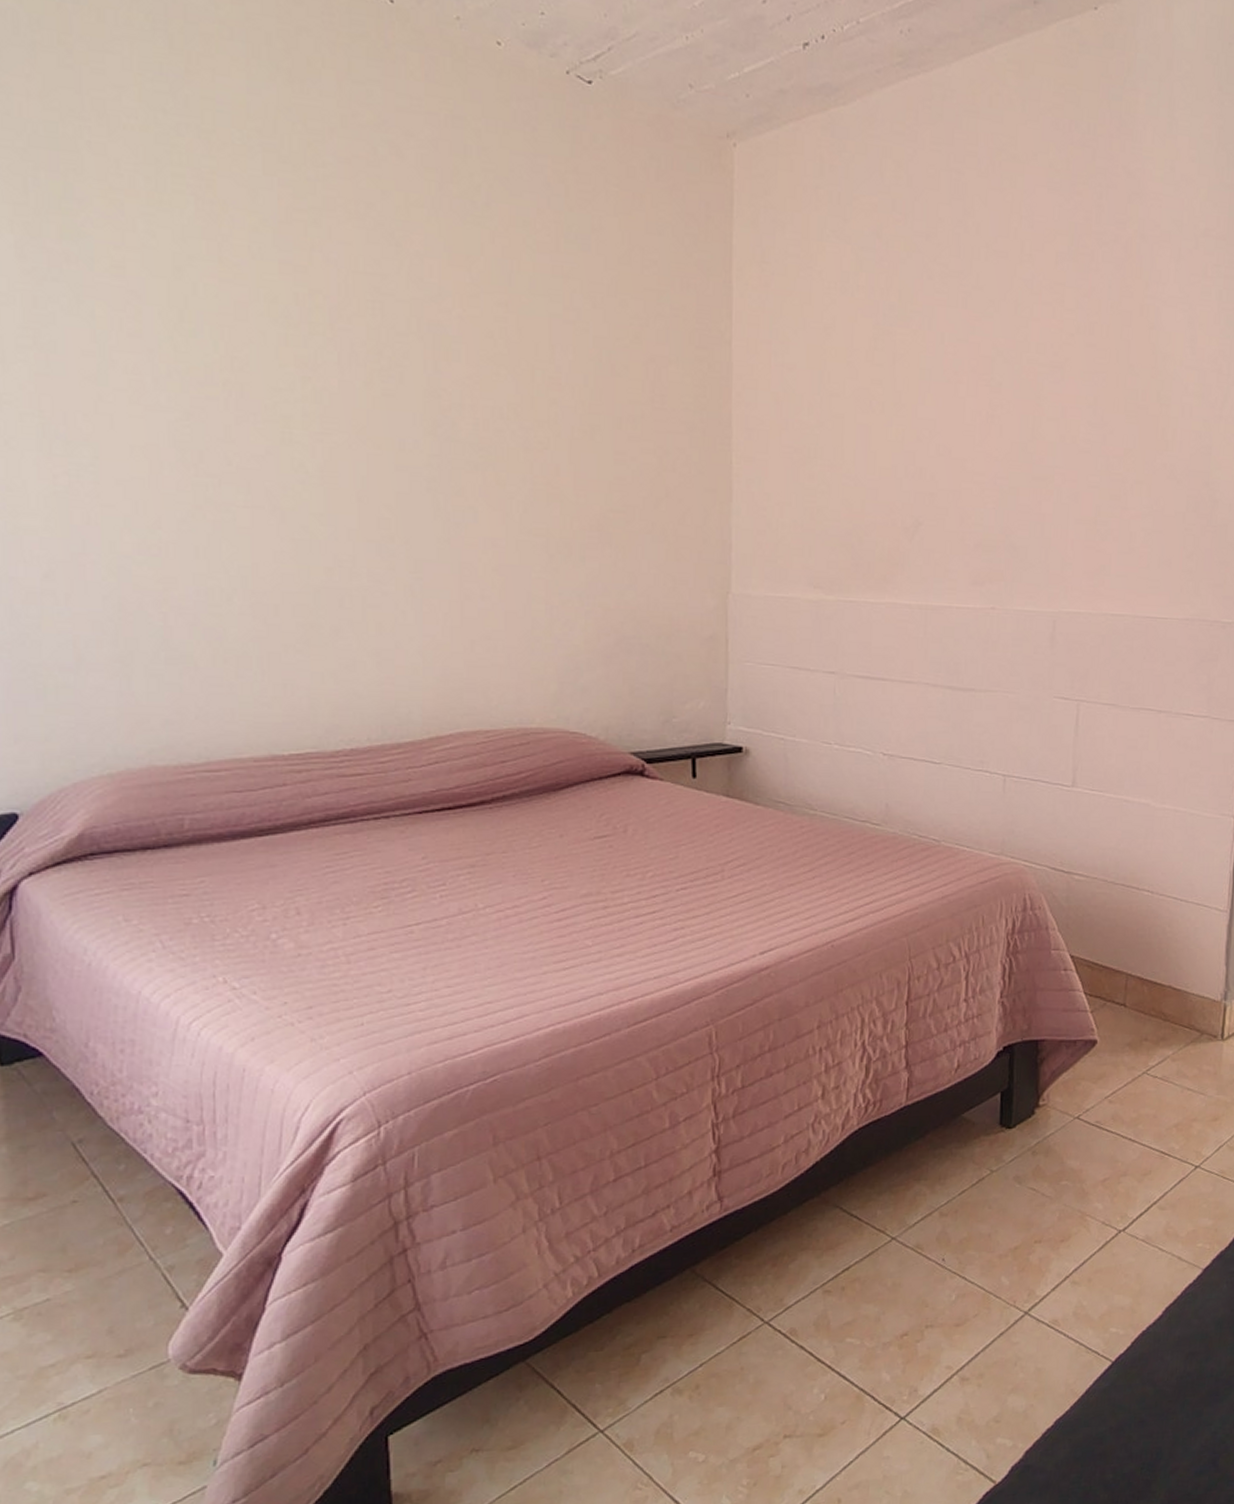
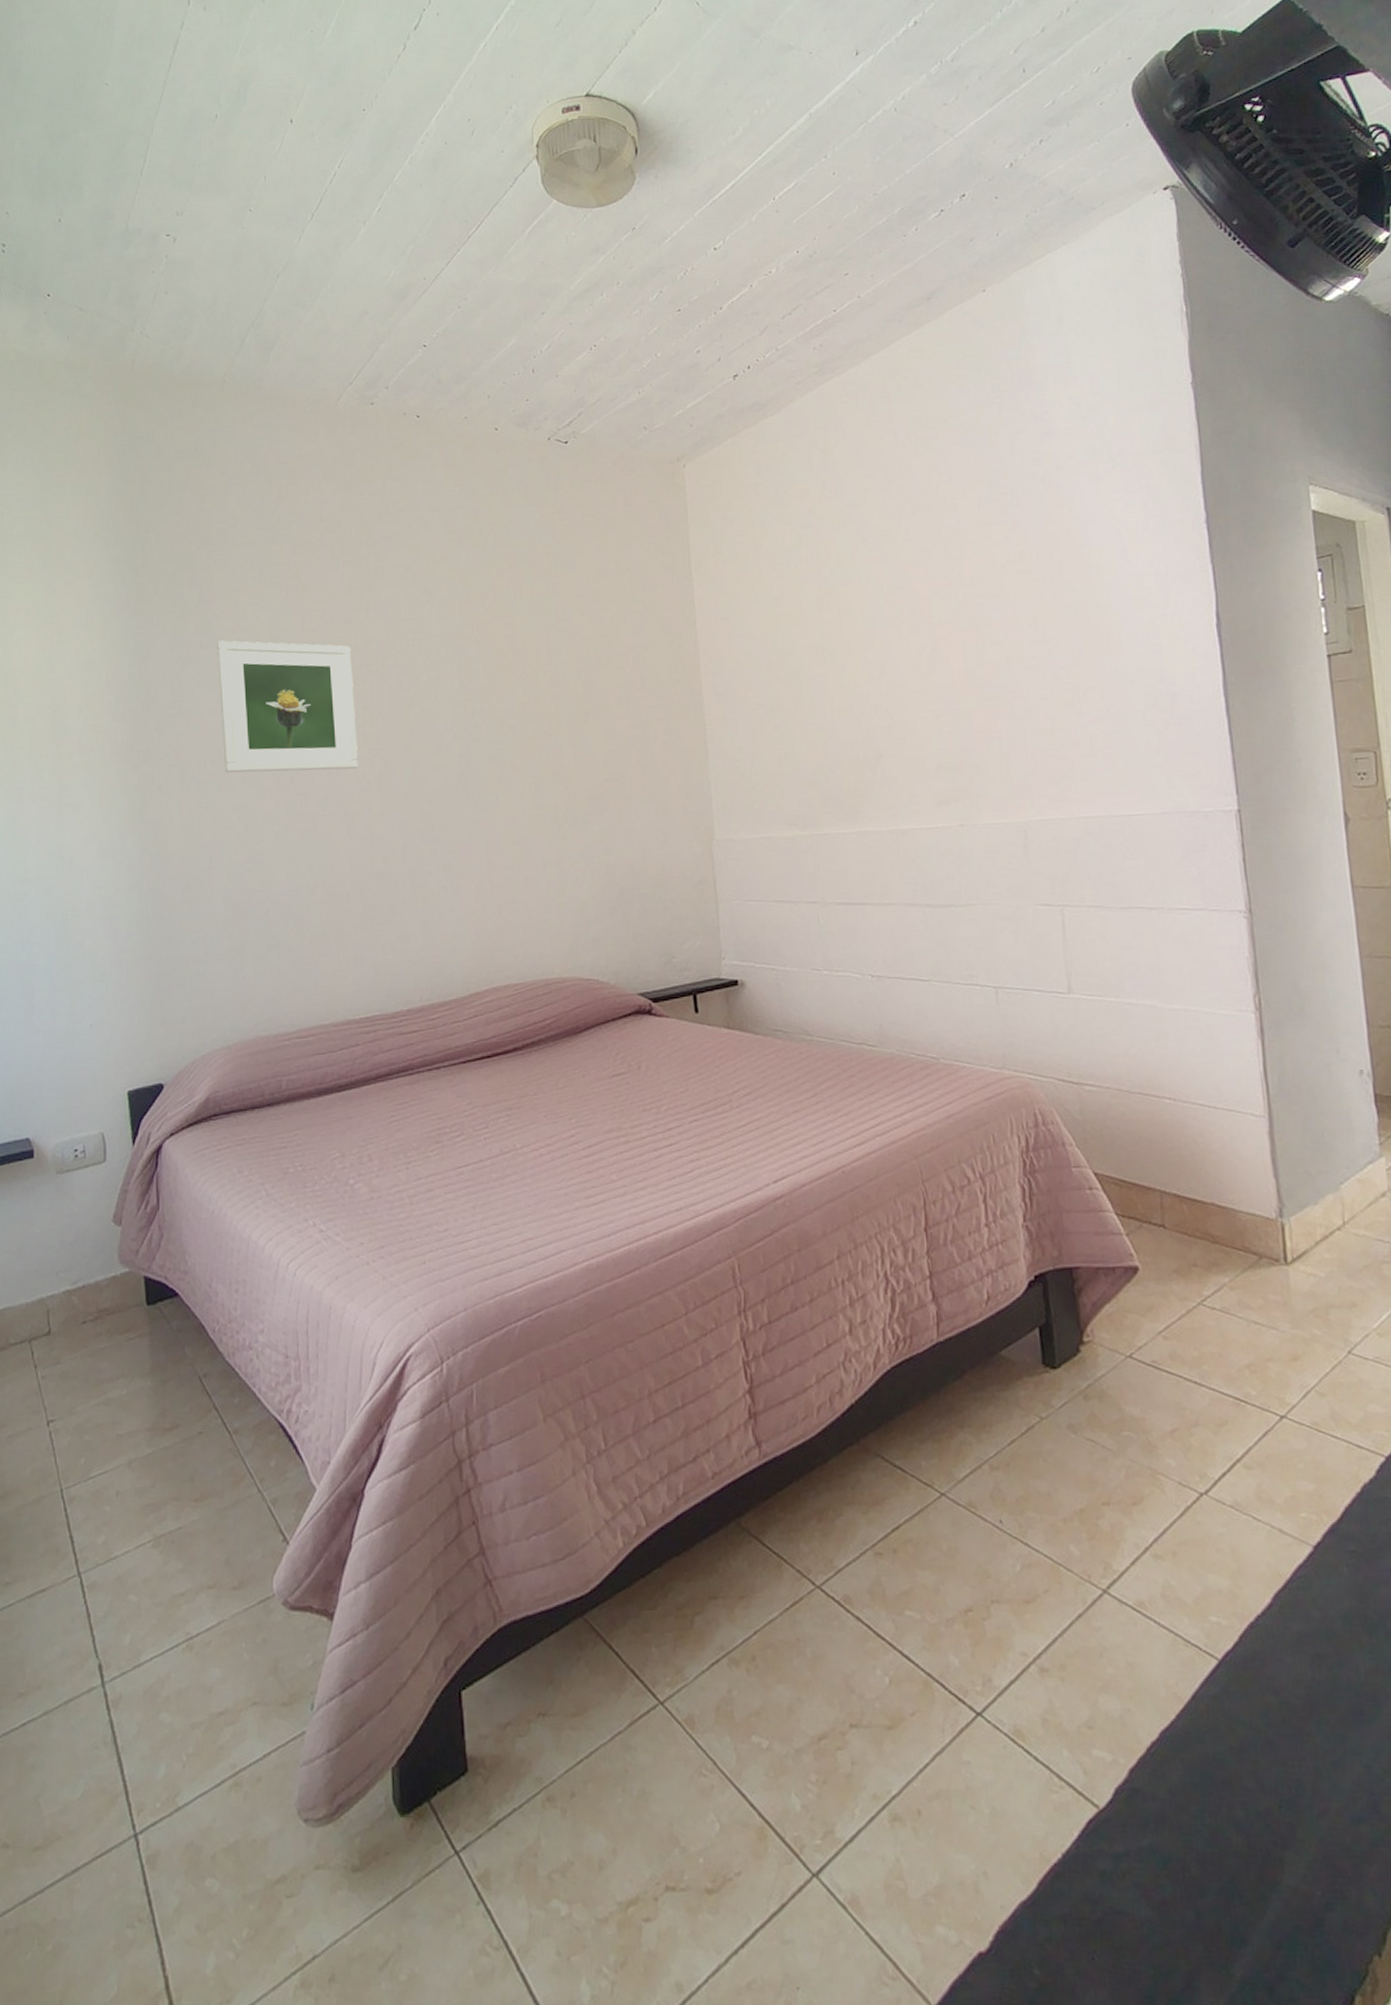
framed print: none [90,256,294,454] -> present [216,640,358,773]

